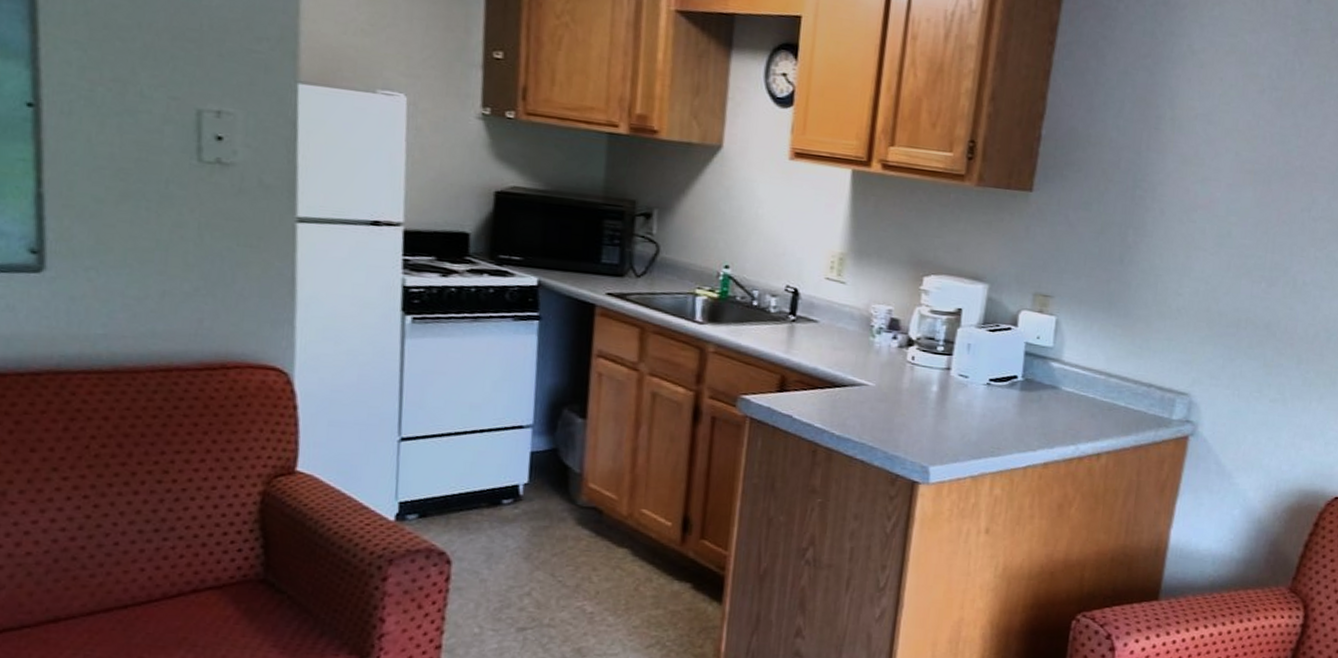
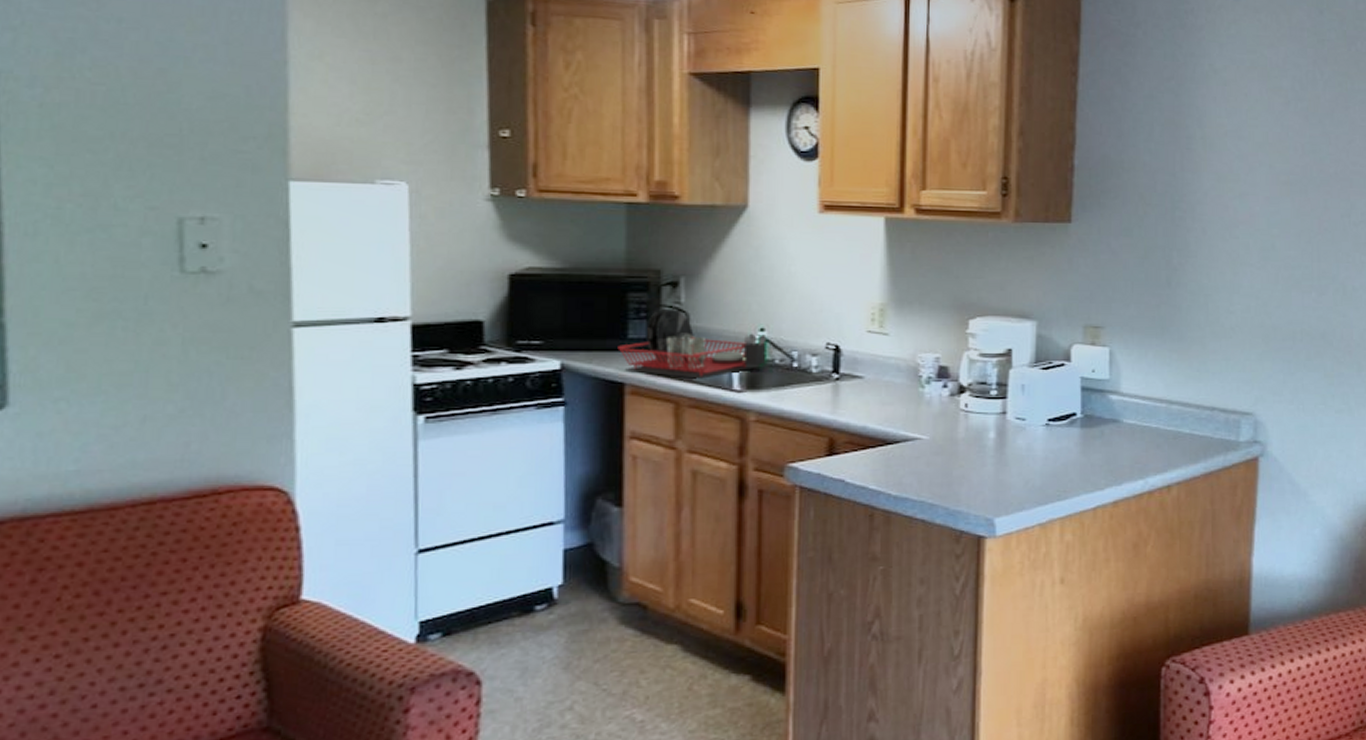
dish rack: none [591,237,731,308] -> present [618,308,767,379]

